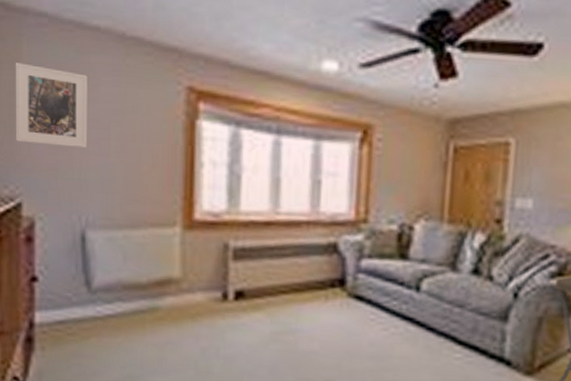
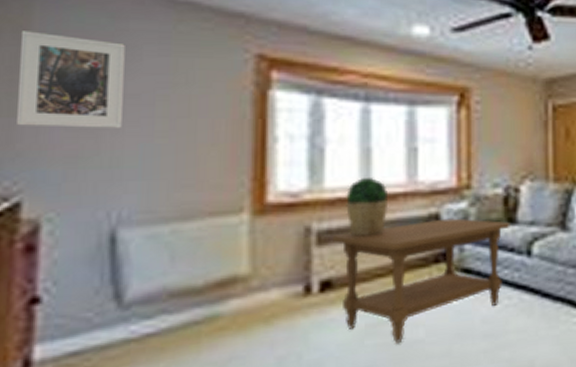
coffee table: none [245,248,402,351] -> present [331,218,510,343]
potted plant: none [257,204,293,257] -> present [346,177,389,237]

